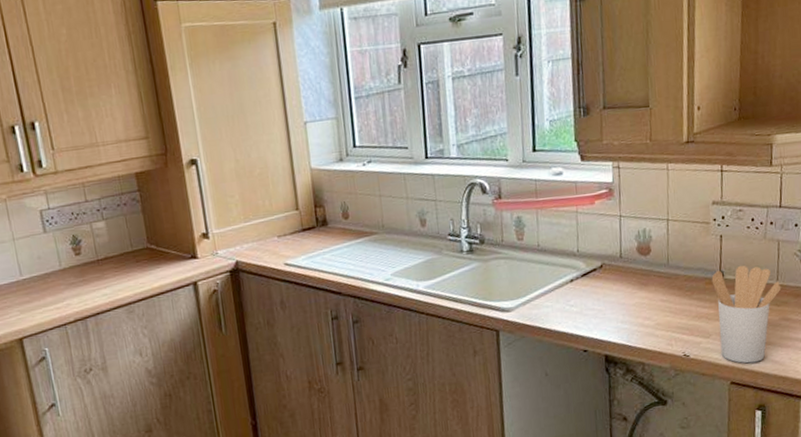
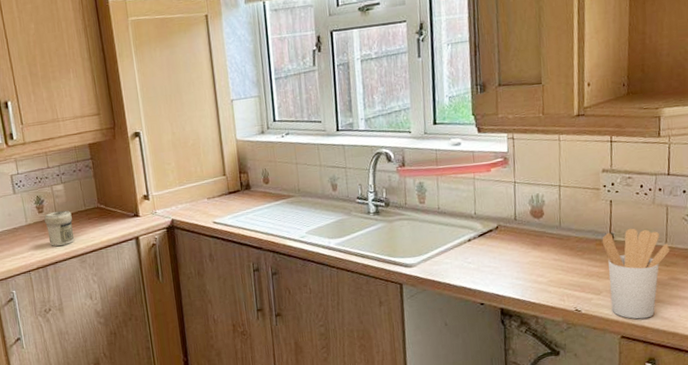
jar: none [82,251,119,295] -> present [44,210,74,247]

